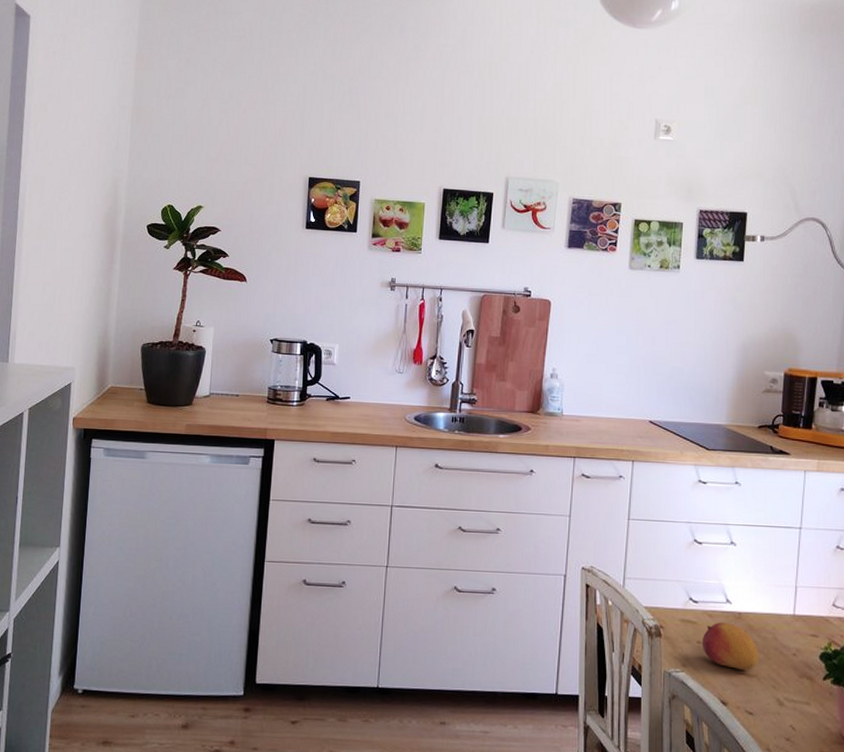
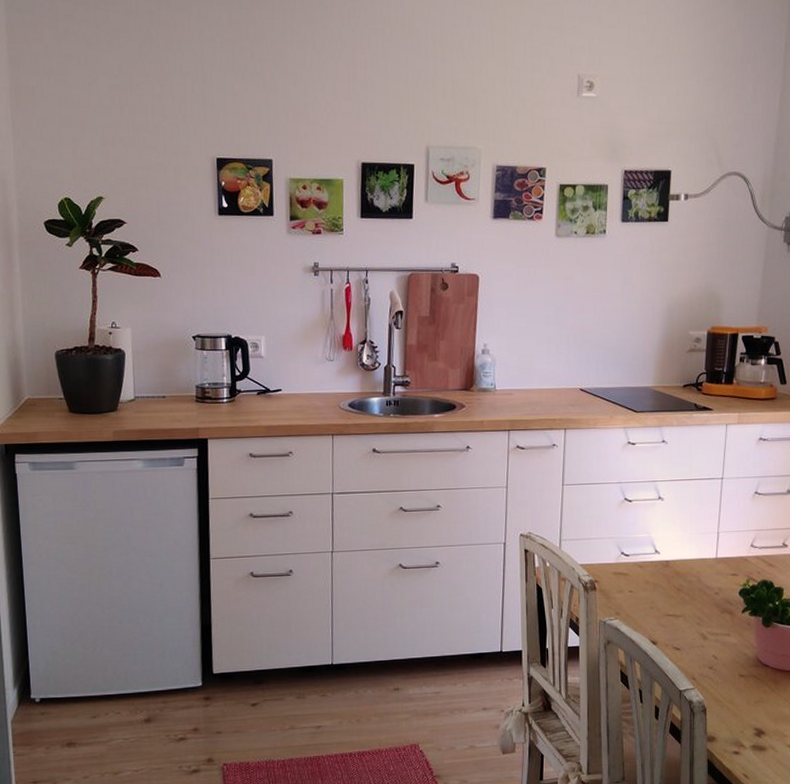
fruit: present [703,621,759,671] -> none [634,570,685,612]

